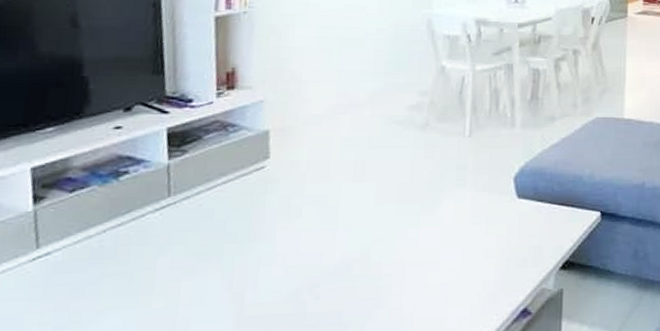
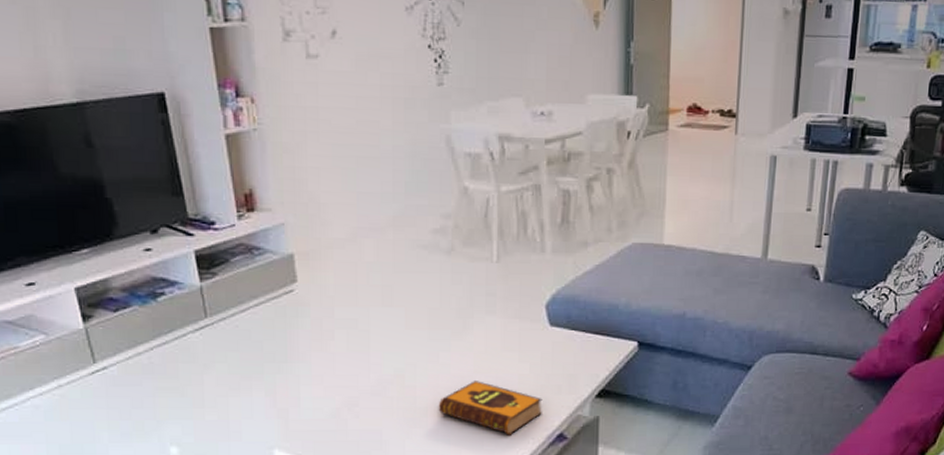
hardback book: none [402,256,508,313] -> present [438,381,542,435]

